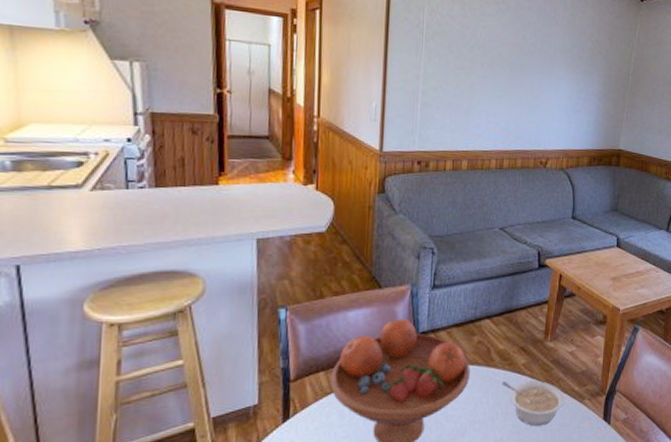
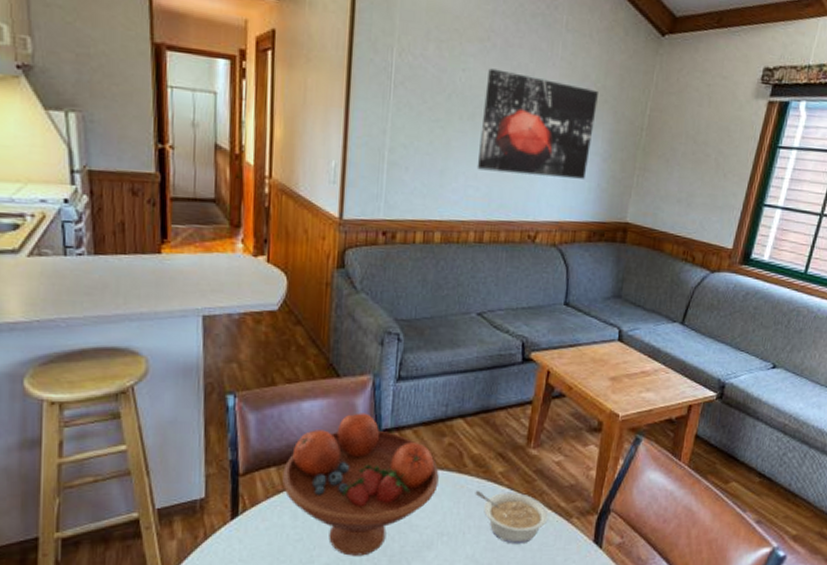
wall art: none [496,26,593,115] -> present [477,68,598,179]

